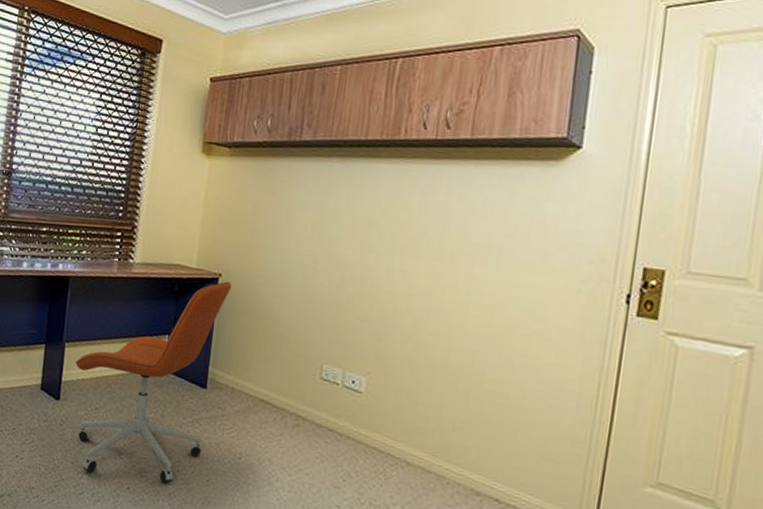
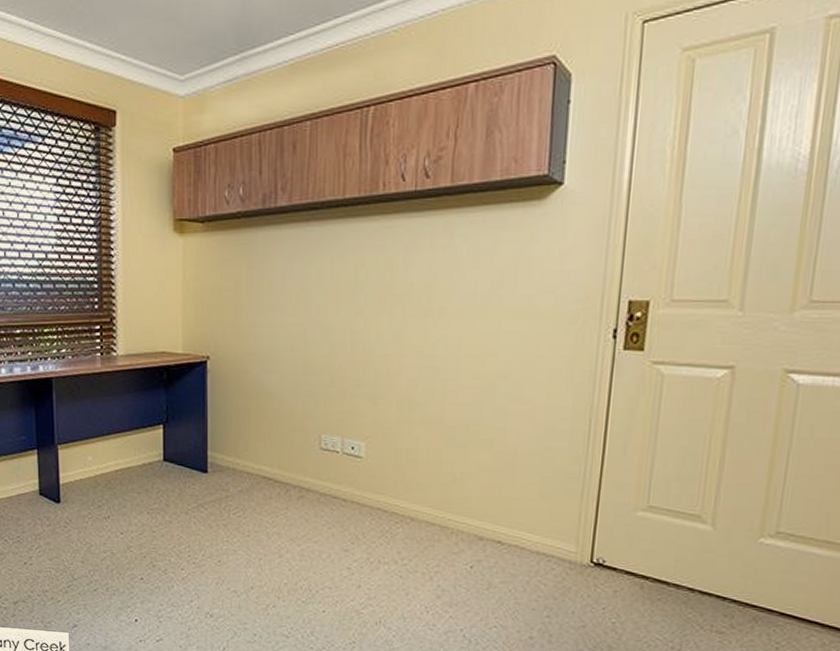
office chair: present [76,281,231,483] -> none [71,363,220,569]

